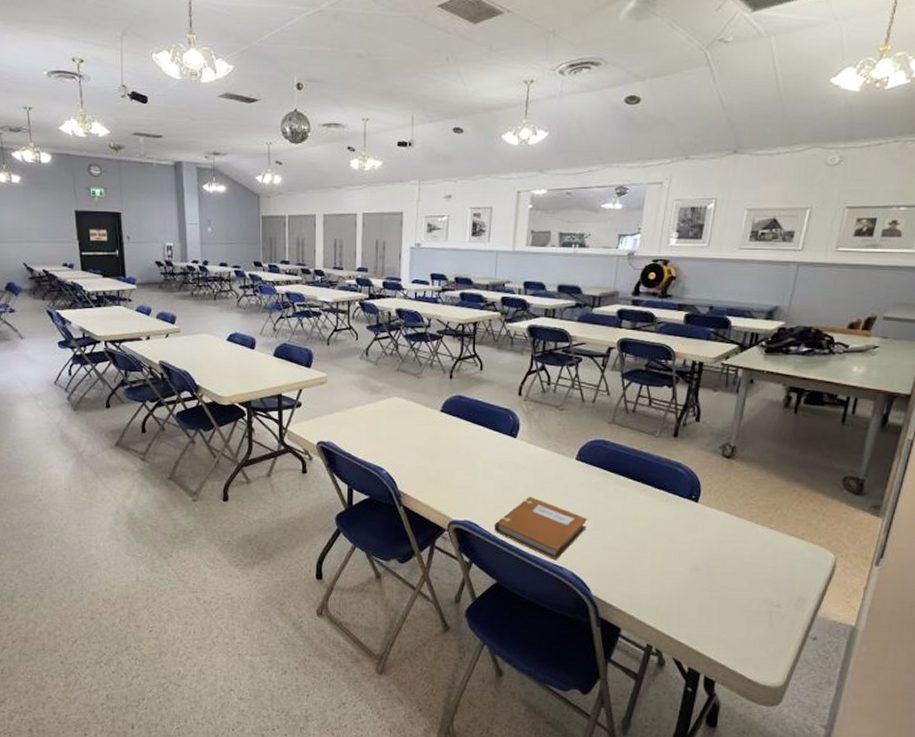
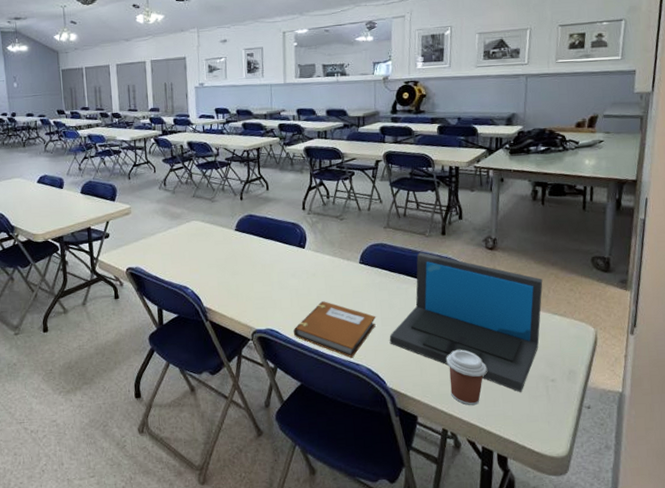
laptop: none [599,454,783,615] -> present [389,252,543,392]
coffee cup: none [660,563,705,624] -> present [446,350,487,406]

